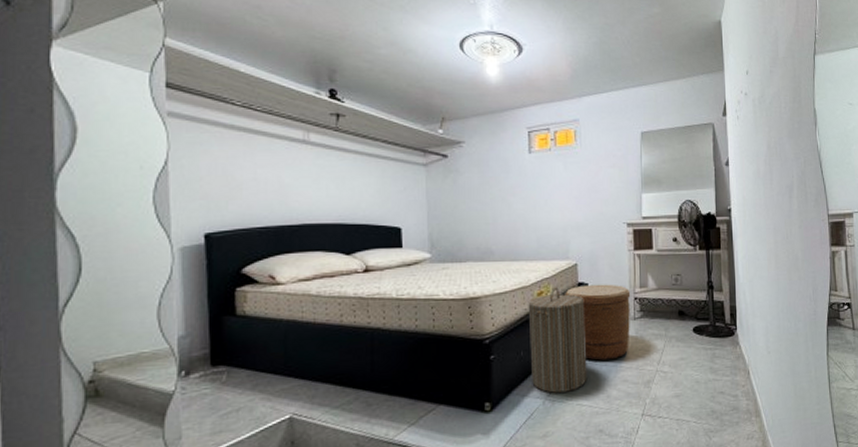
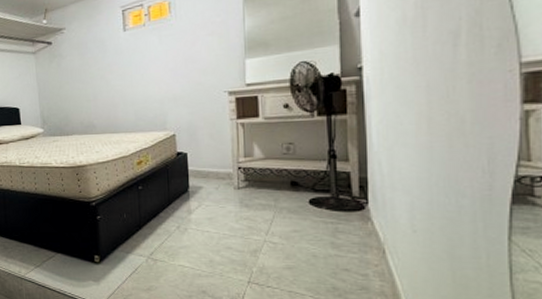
laundry hamper: present [528,287,588,393] -> none [128,157,189,253]
basket: present [565,284,631,361] -> none [164,153,234,227]

